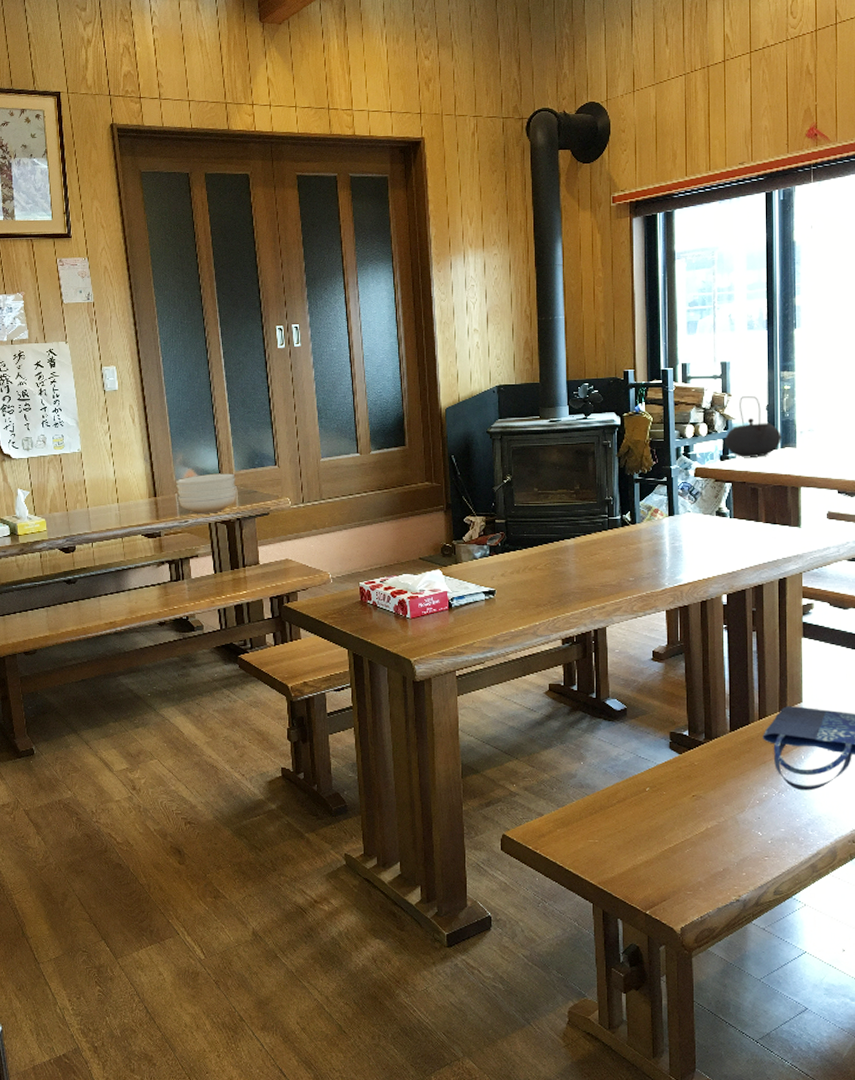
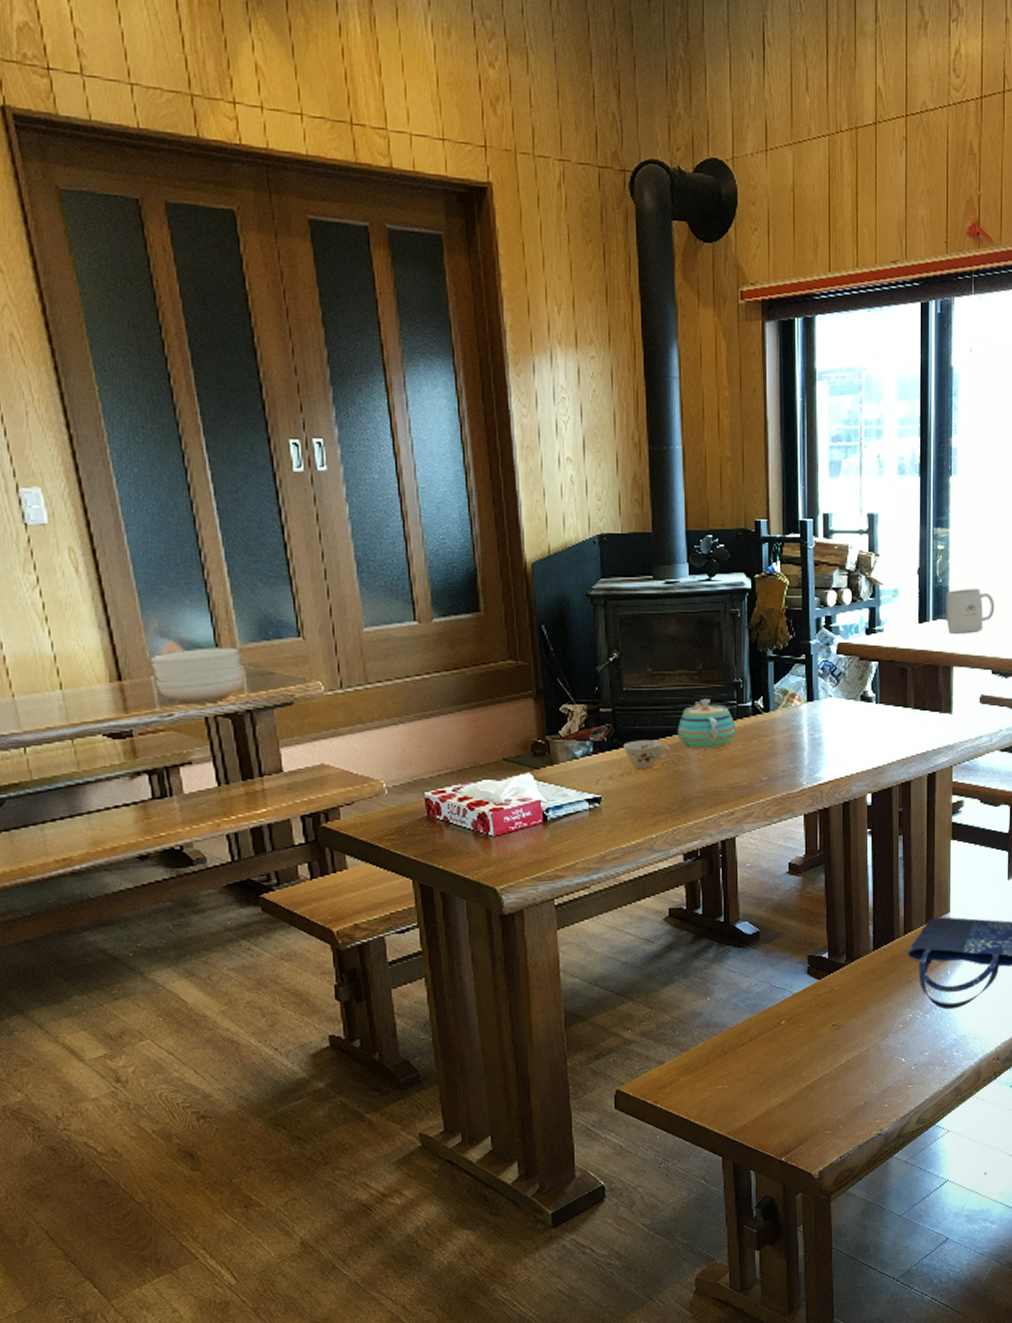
teacup: none [514,545,553,568] -> present [623,740,671,769]
teapot: none [558,513,608,554] -> present [677,698,737,750]
teapot: present [724,396,783,458] -> none [870,557,935,632]
mug: none [792,421,840,459] -> present [945,589,995,634]

